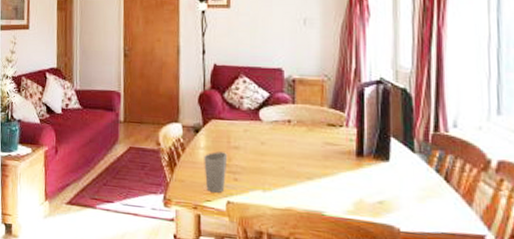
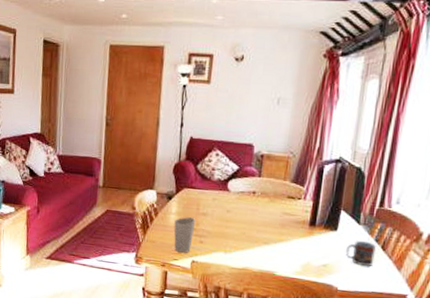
cup: none [402,171,439,203] -> present [345,240,377,267]

